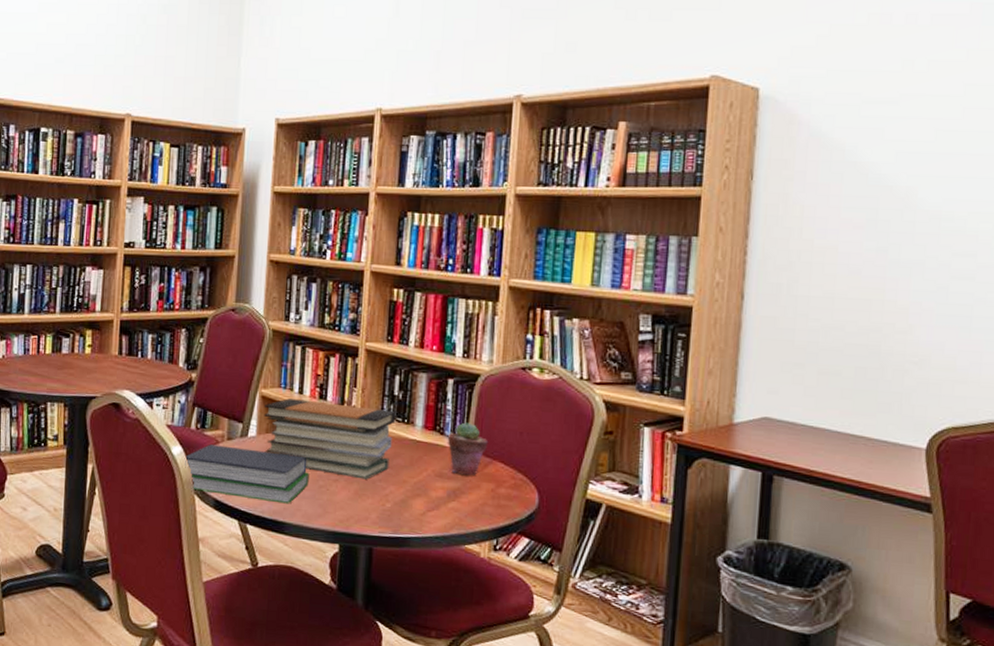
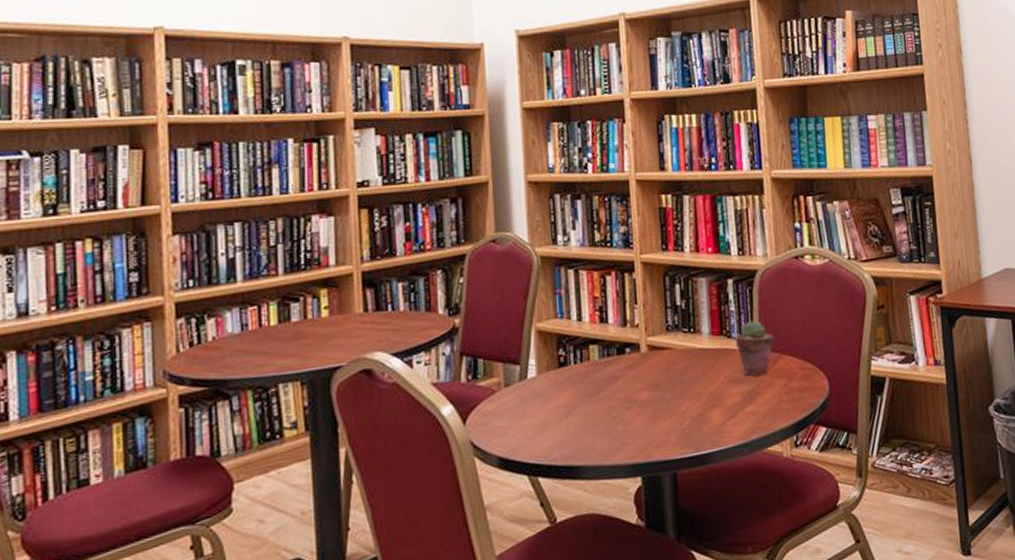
book: present [185,444,309,504] -> none [458,388,601,452]
book stack: present [264,398,396,480] -> none [542,322,682,402]

